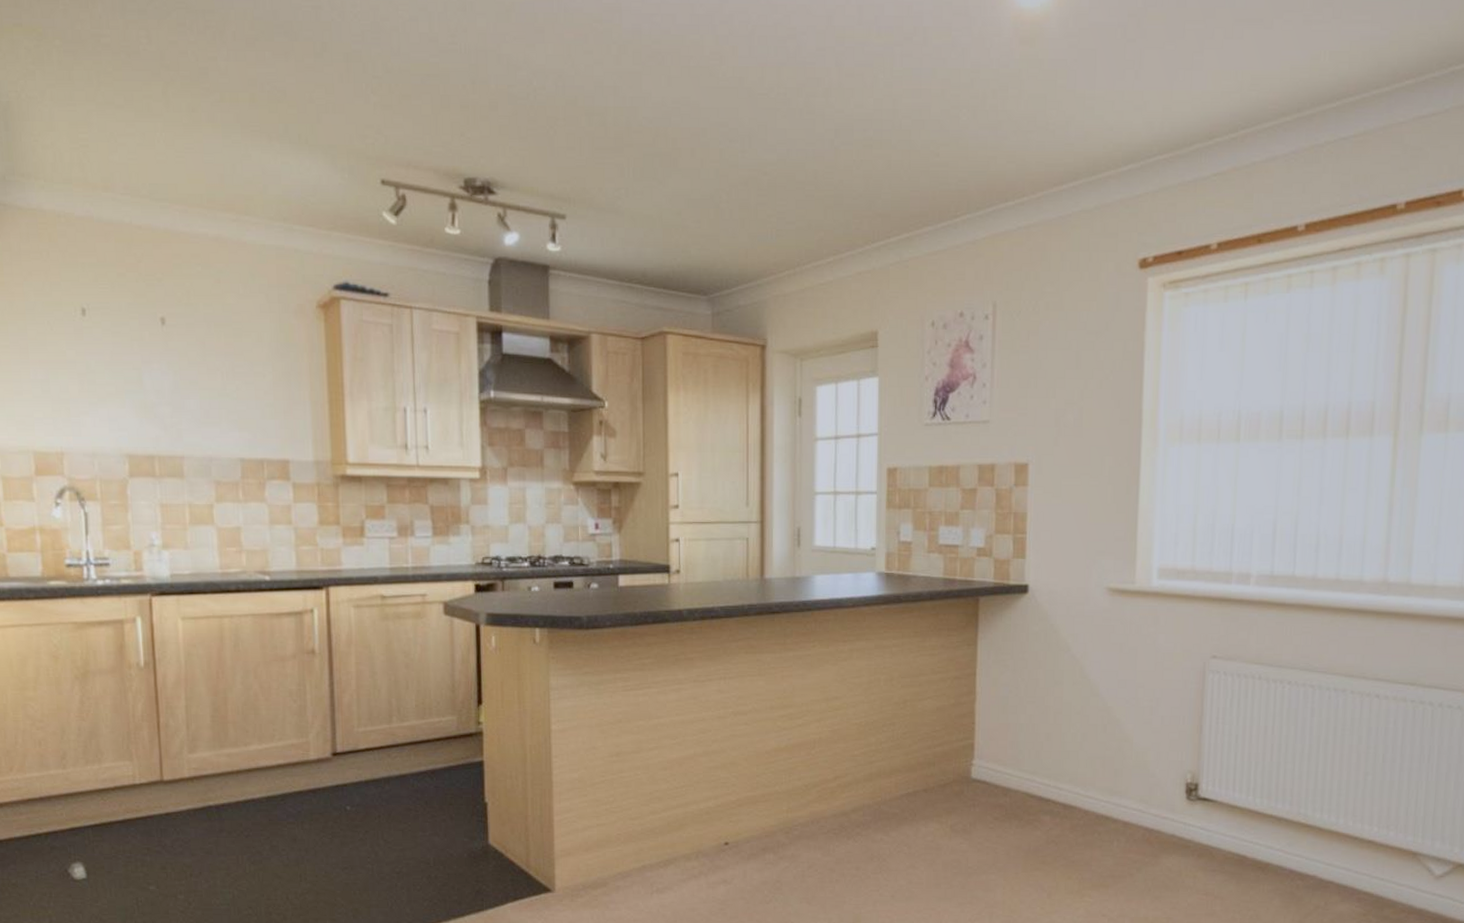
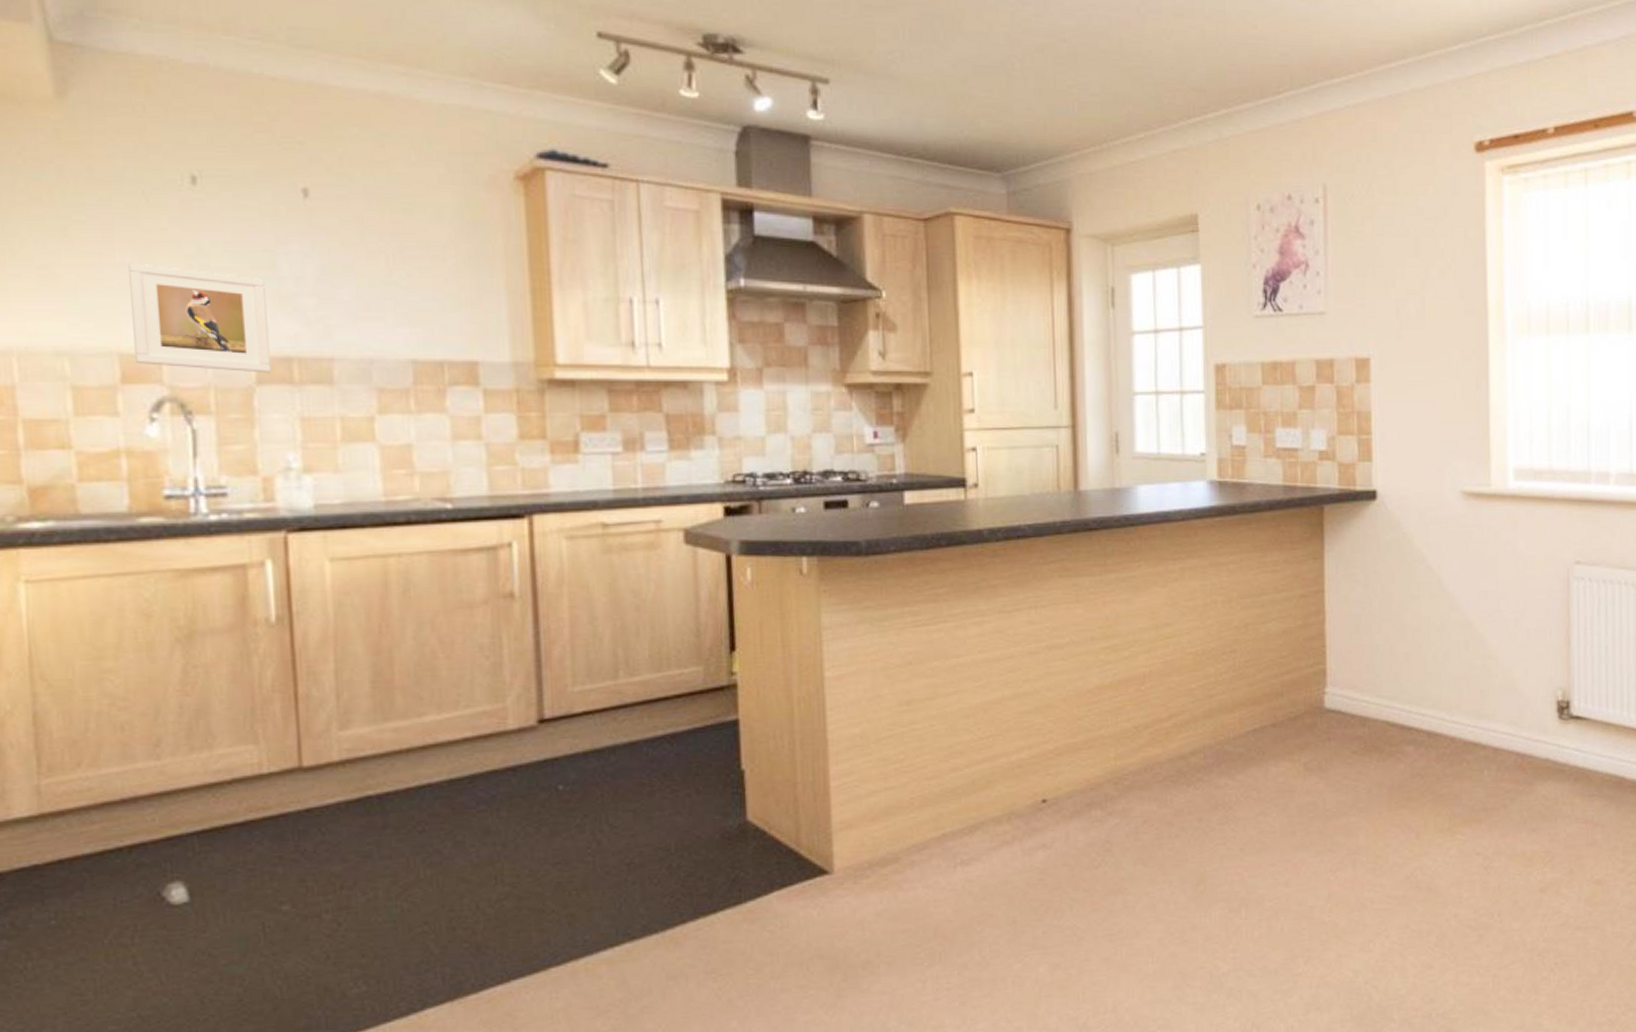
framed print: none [39,379,140,468] -> present [128,263,272,373]

